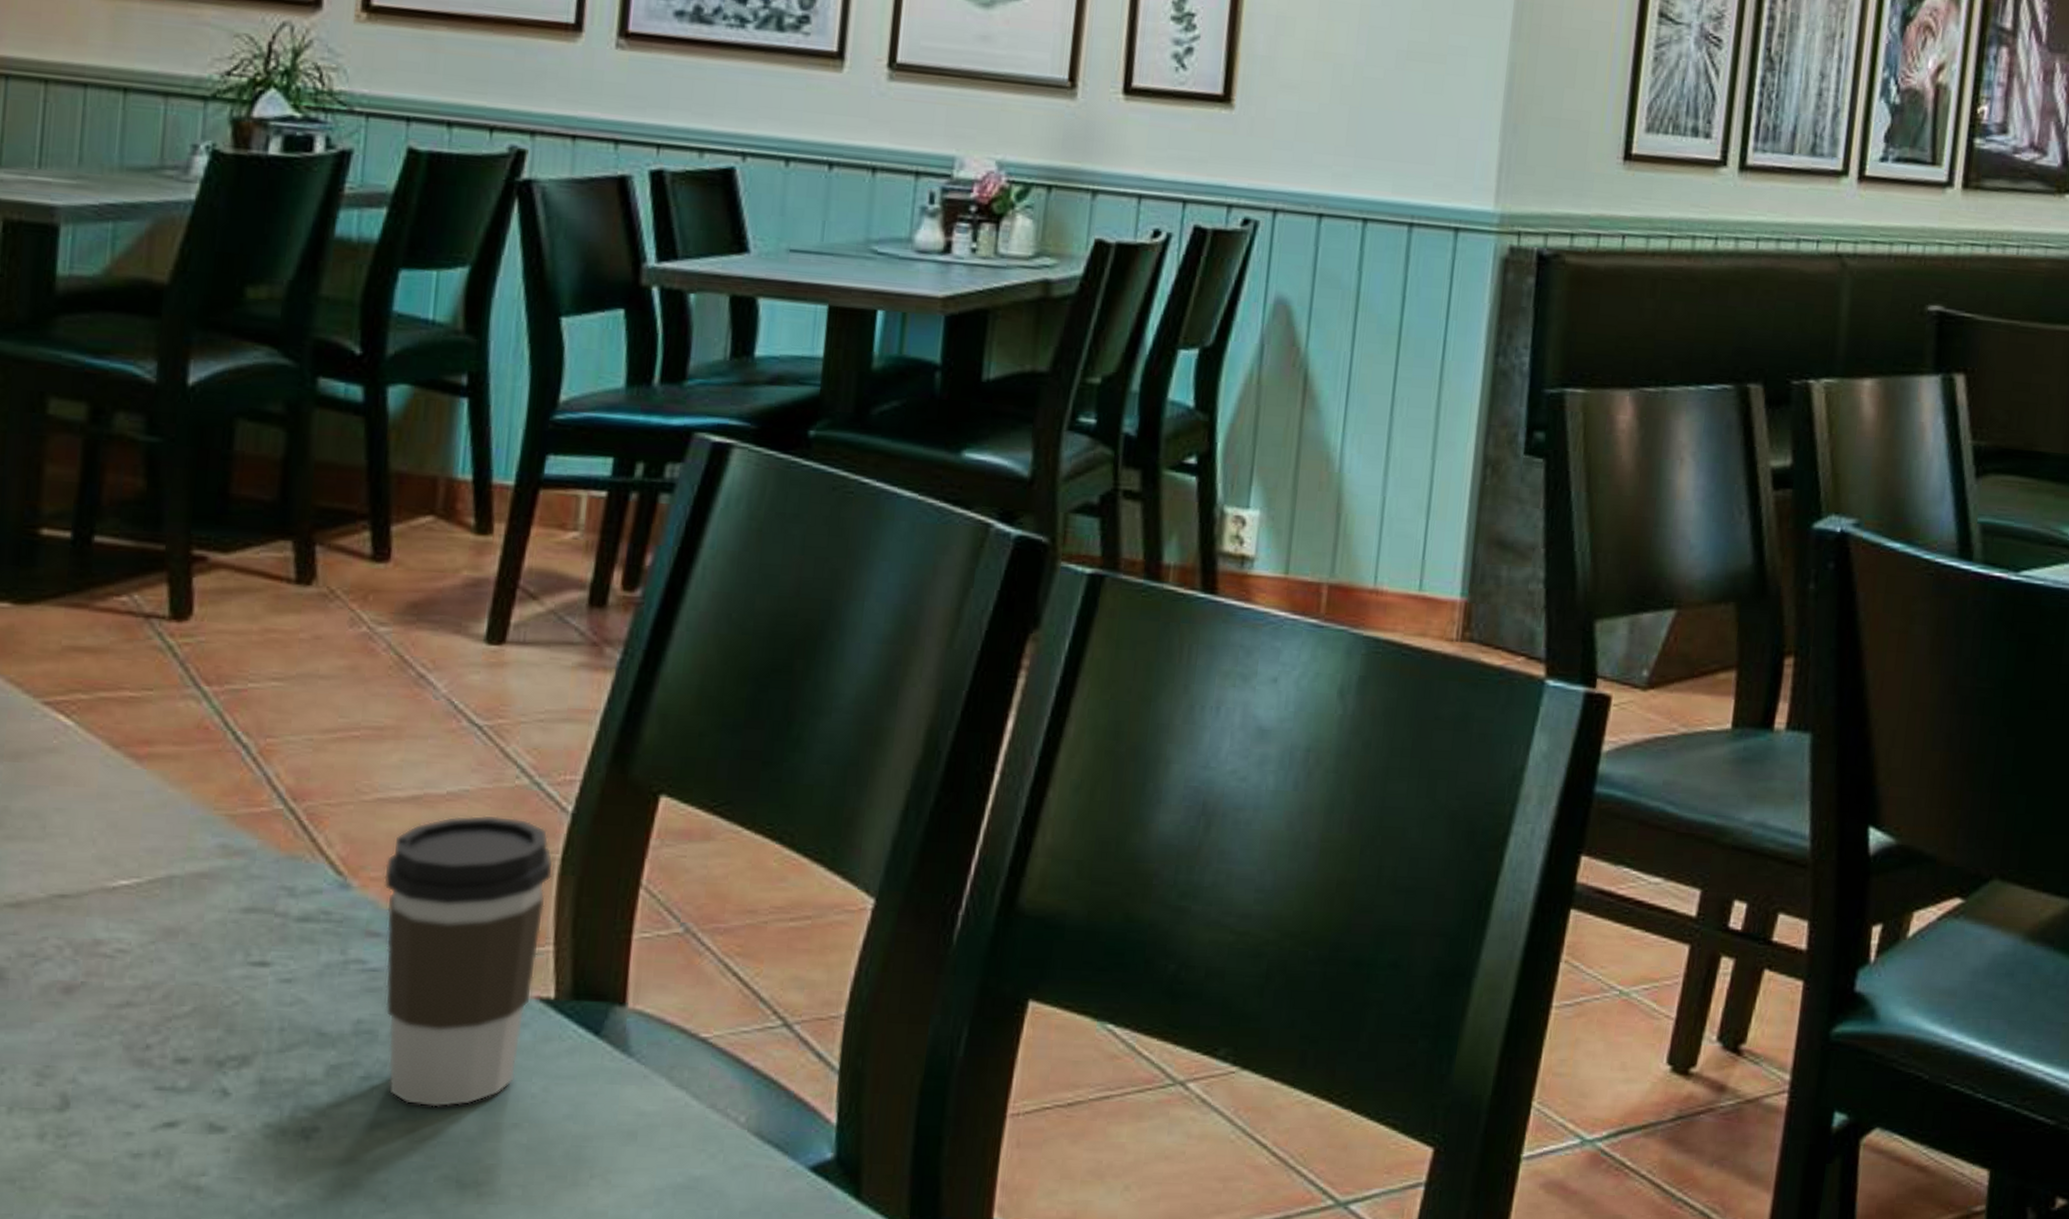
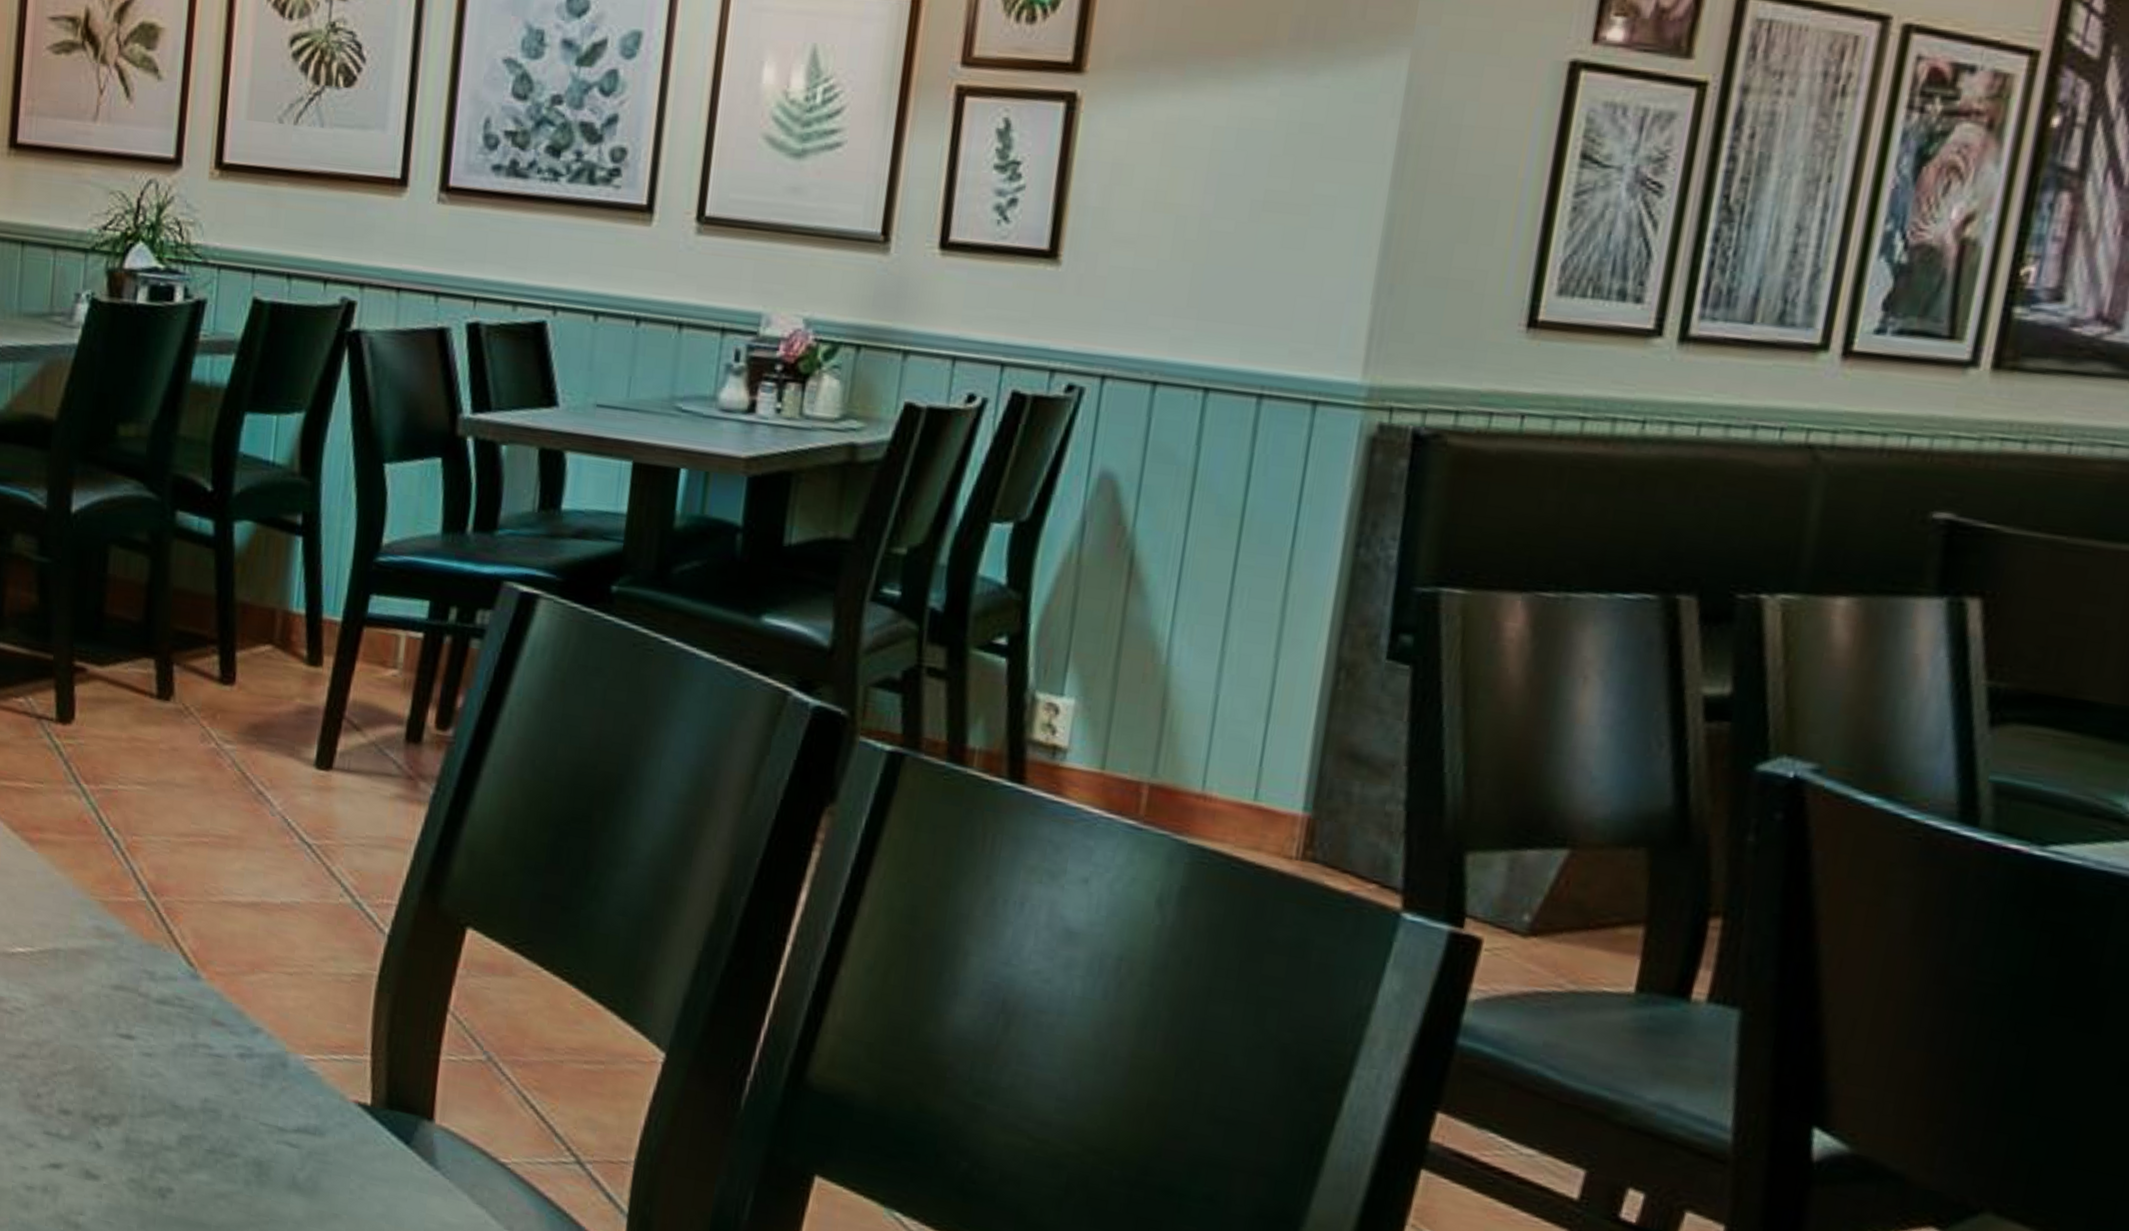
coffee cup: present [384,815,554,1108] -> none [227,925,372,1190]

